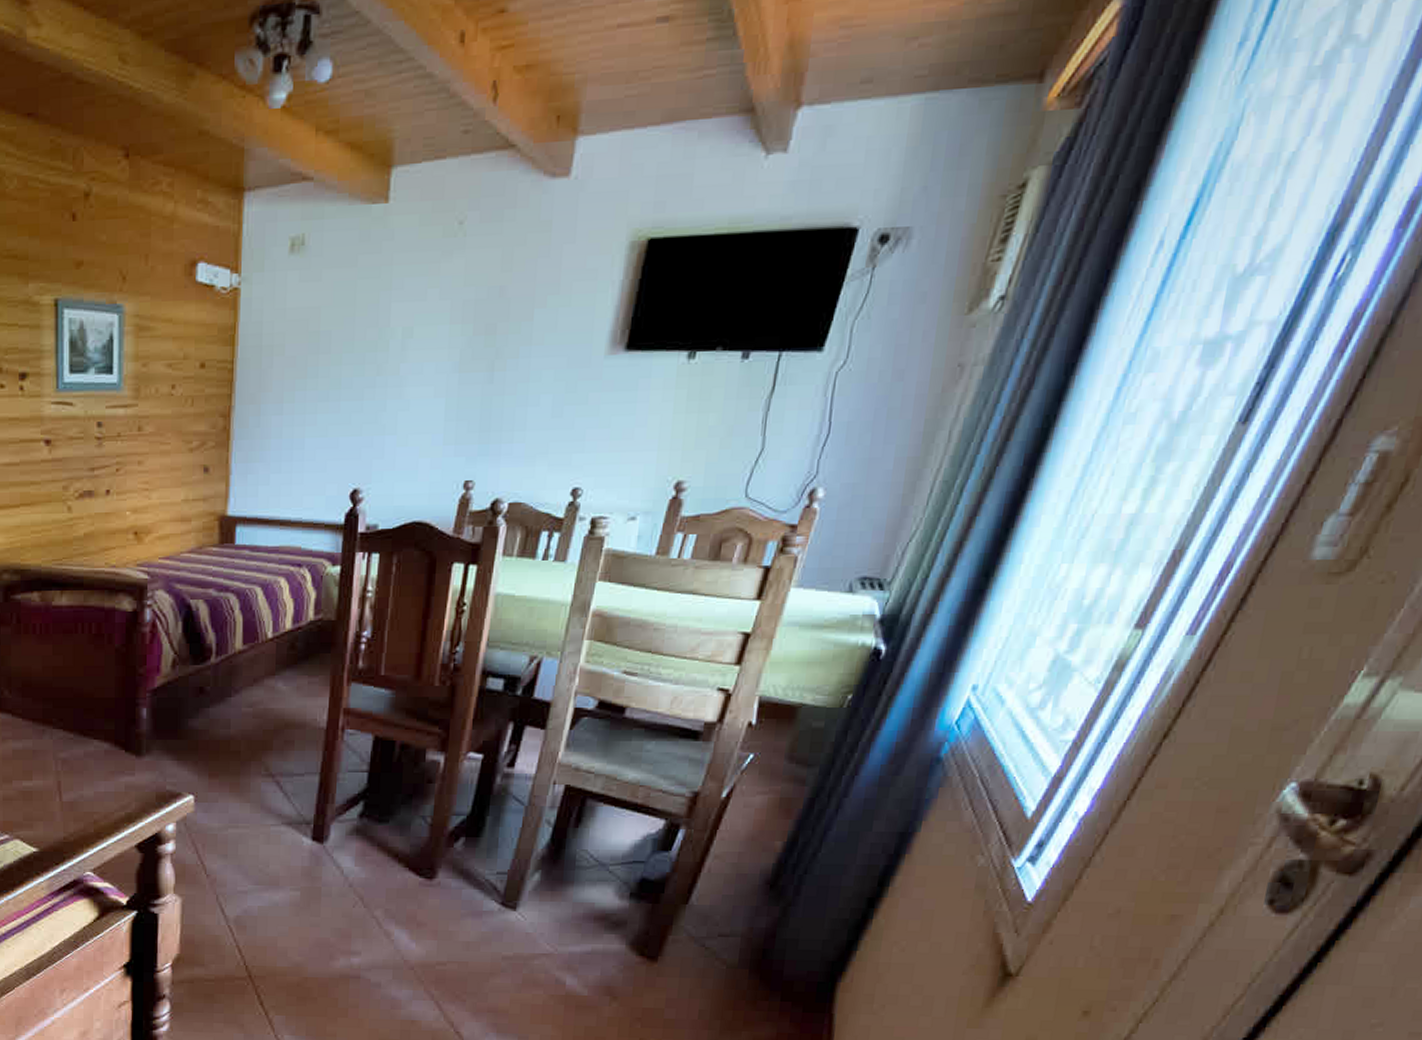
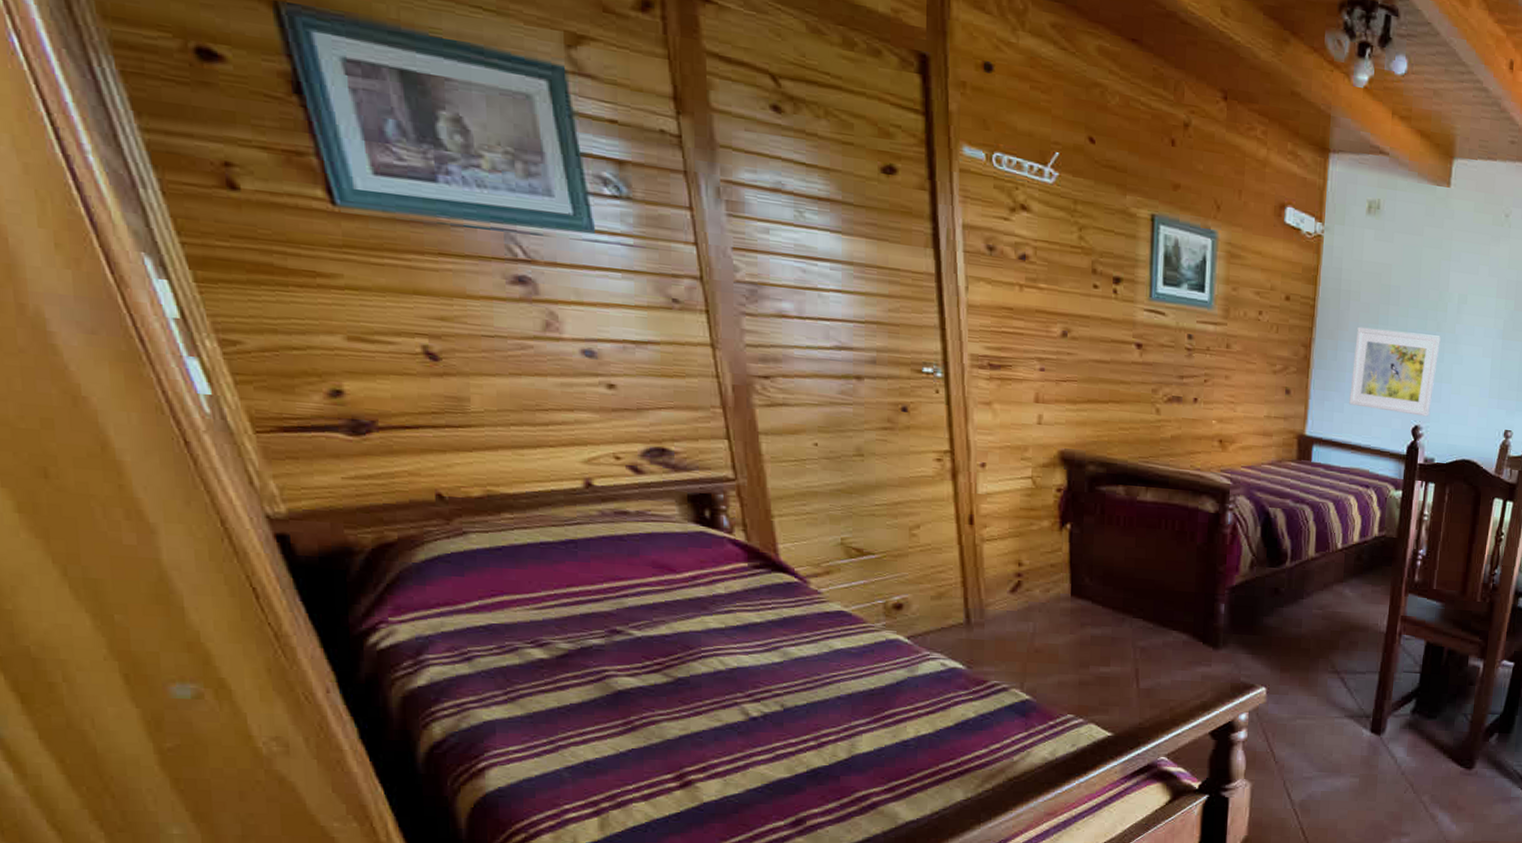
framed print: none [276,381,382,478] -> present [1349,326,1441,417]

